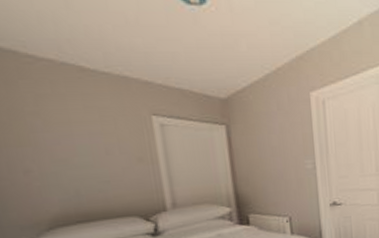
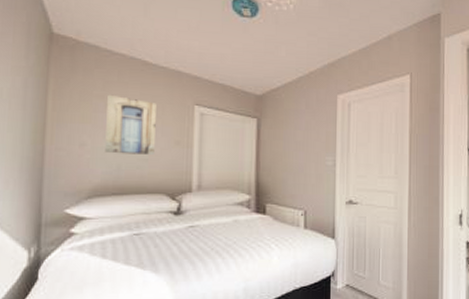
wall art: none [43,110,116,179] -> present [105,94,156,155]

